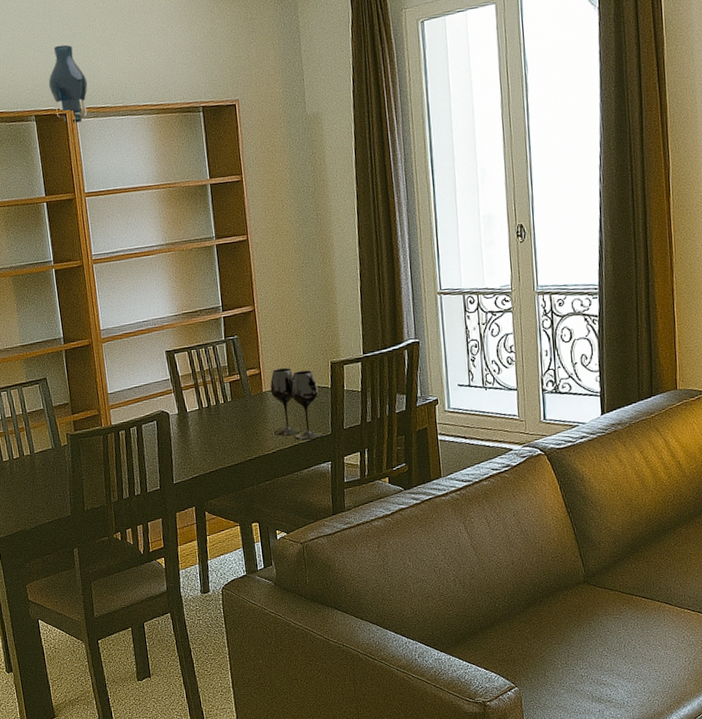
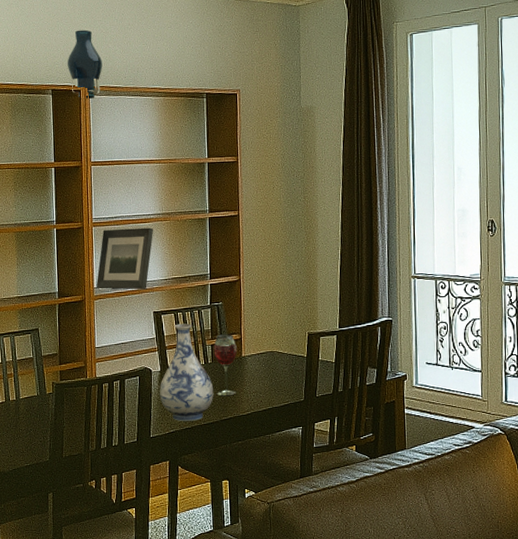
picture frame: none [102,260,159,331] -> present [96,227,154,290]
vase: none [178,361,237,465] -> present [159,323,214,421]
wineglass: none [232,369,260,436] -> present [213,334,237,396]
wine glass: present [270,367,322,440] -> none [249,335,296,405]

